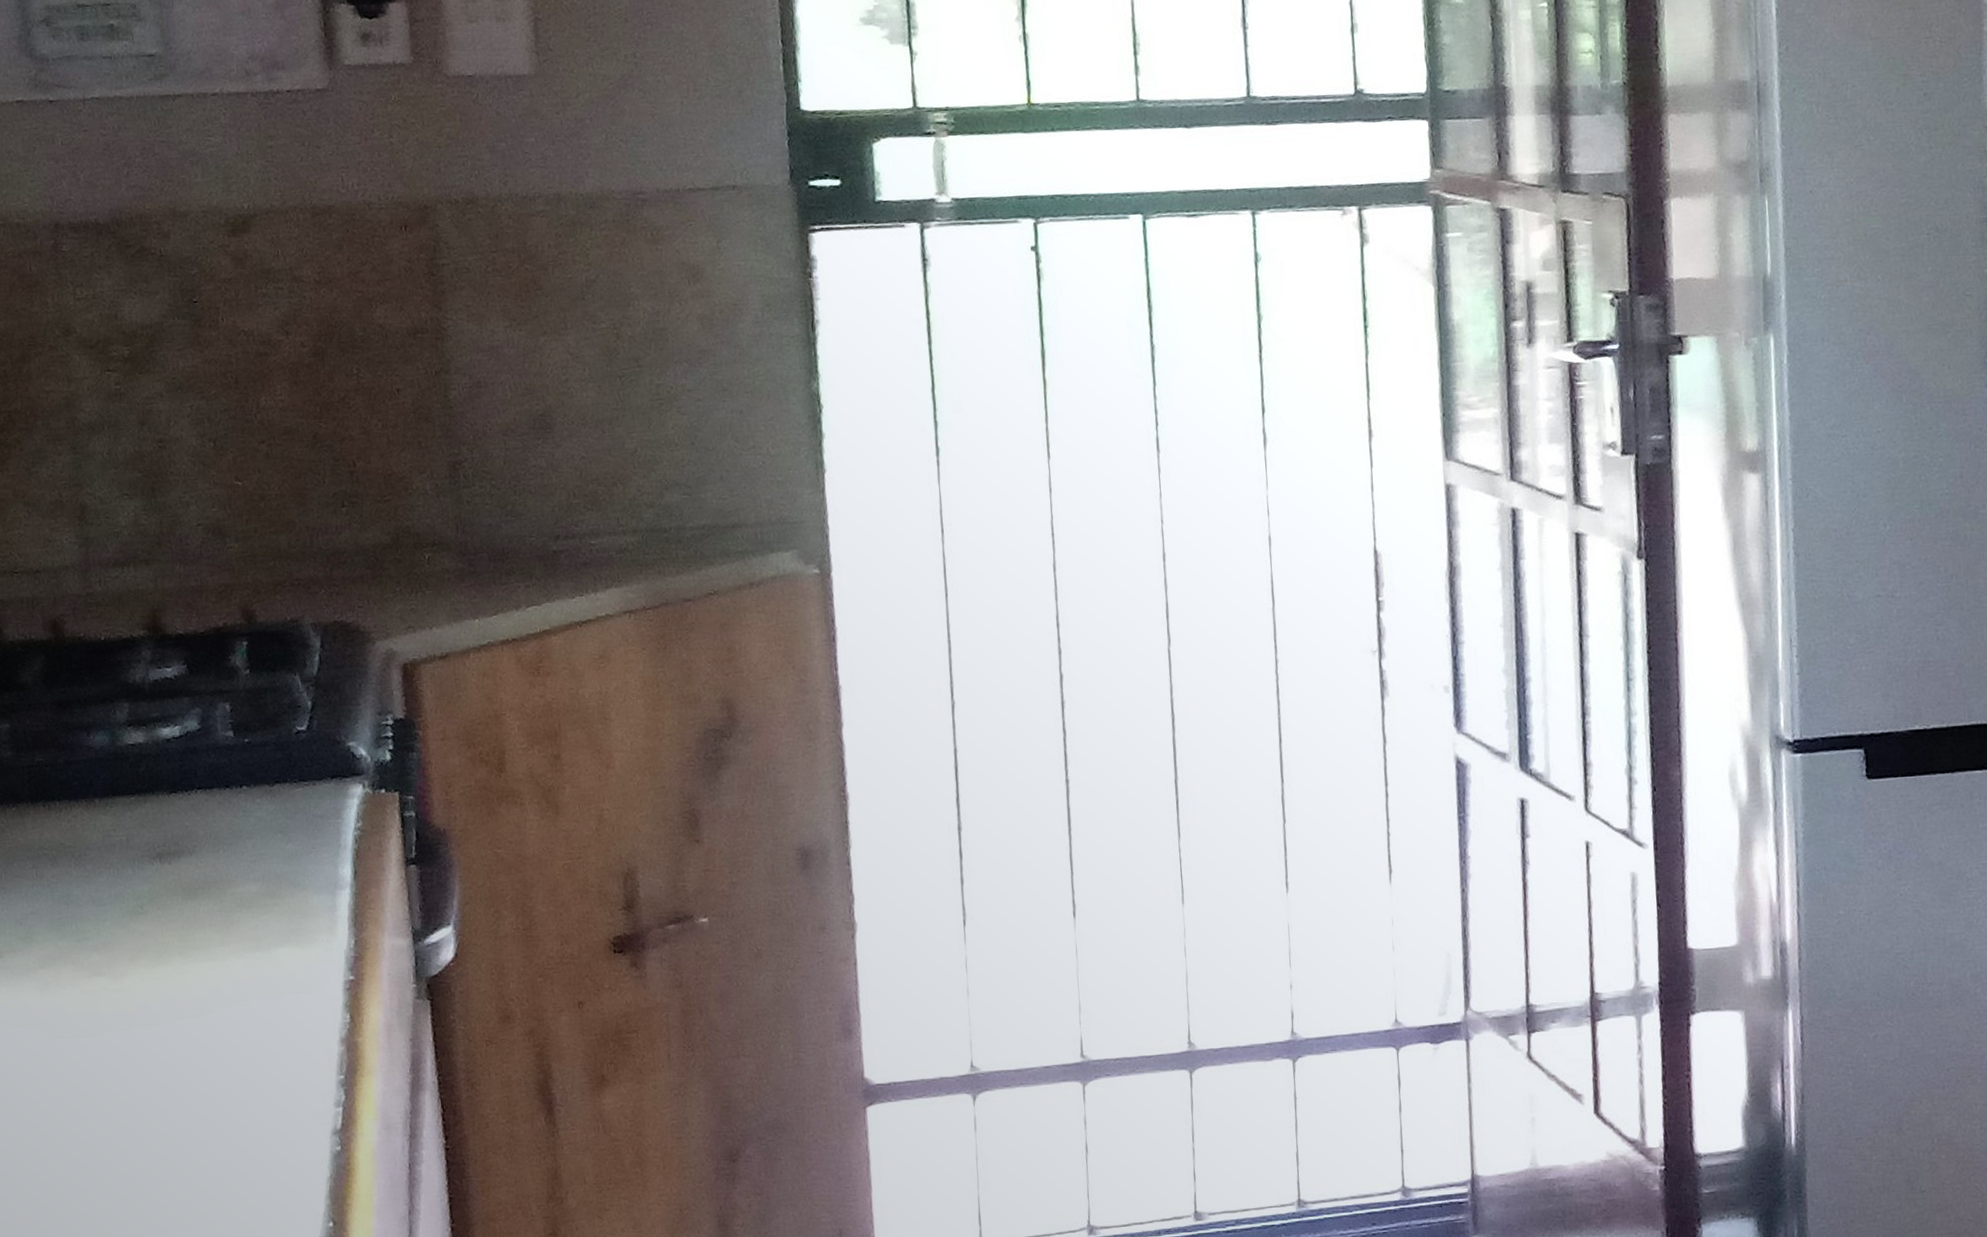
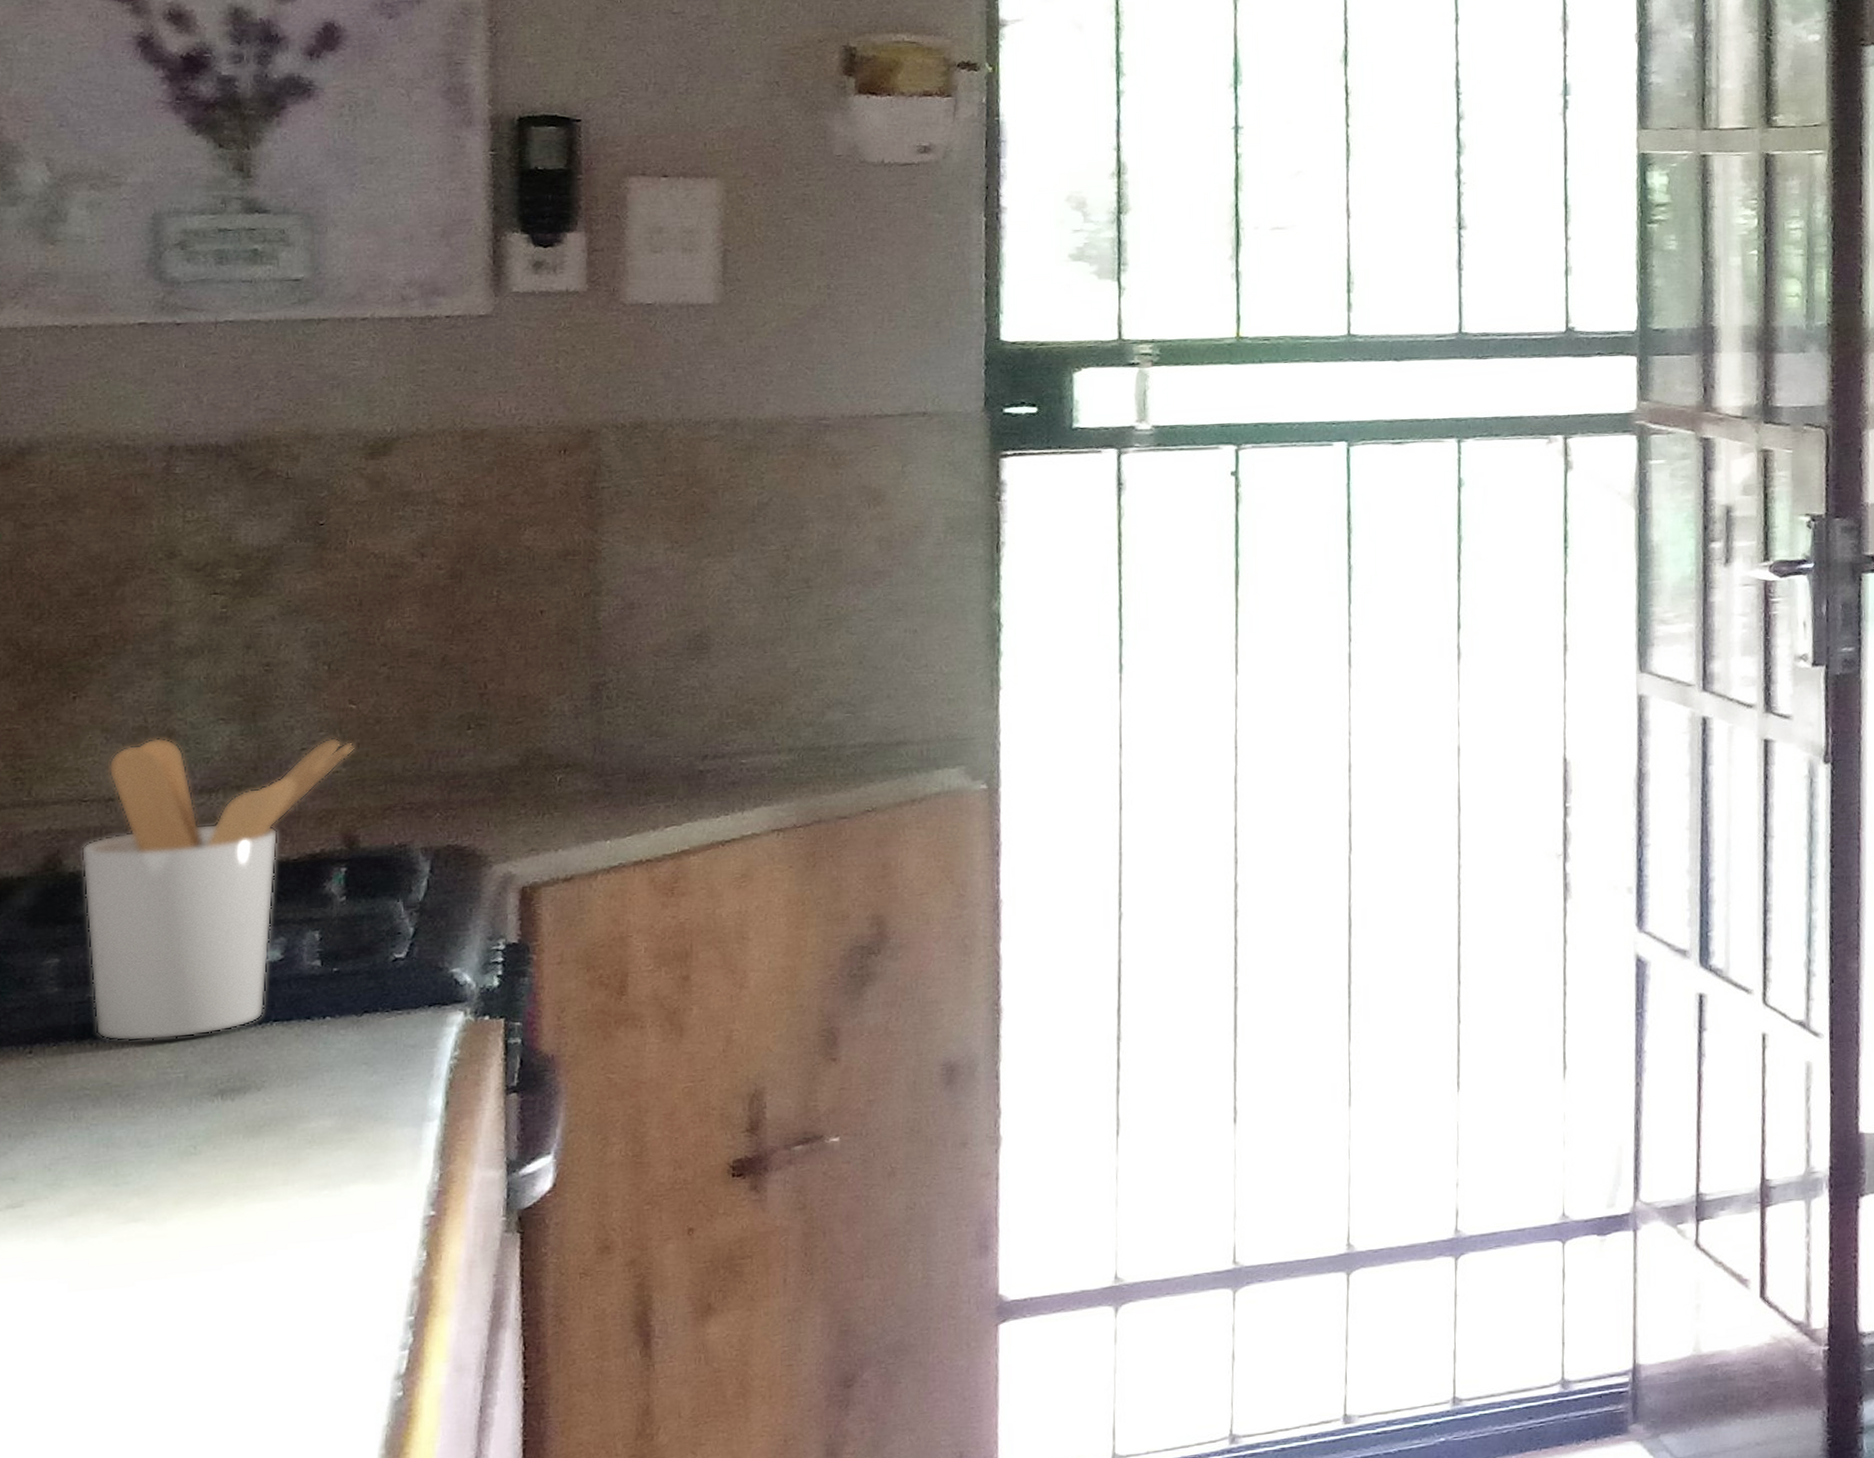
utensil holder: none [17,511,244,805] -> present [81,737,354,1042]

